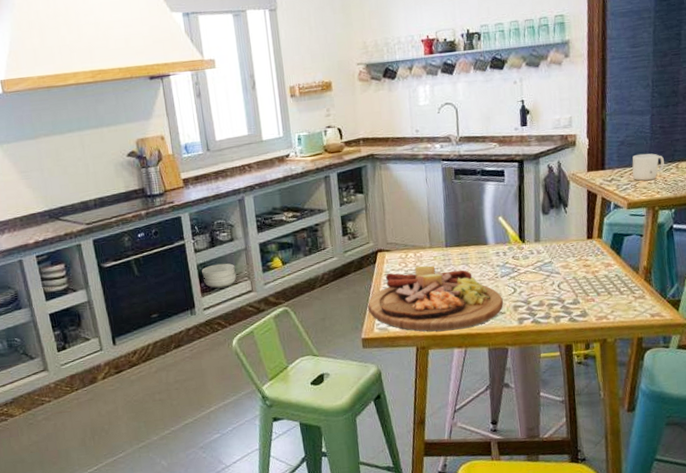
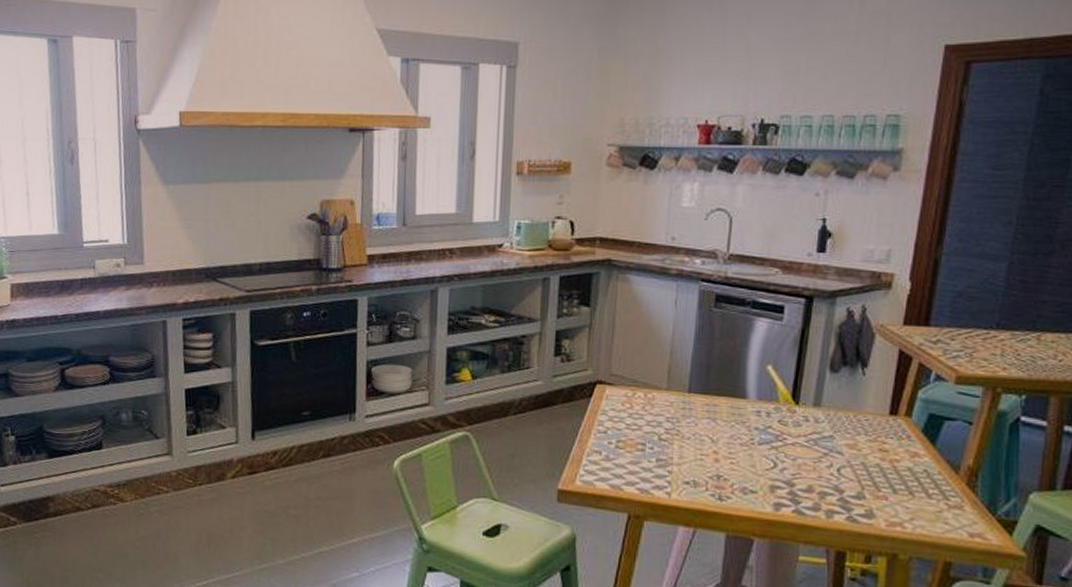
food platter: present [368,265,503,332] -> none [572,410,756,503]
mug: present [631,153,665,181] -> none [968,312,1021,351]

